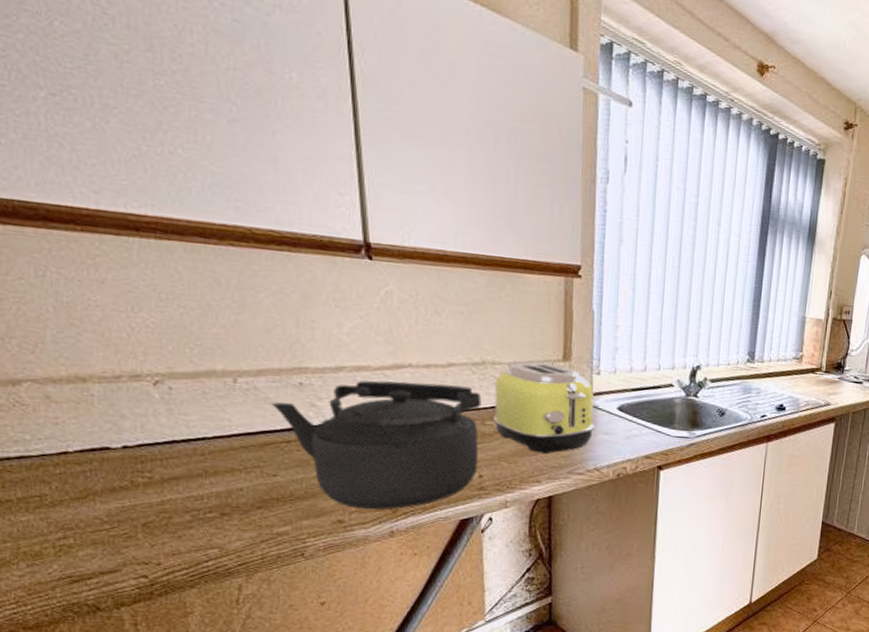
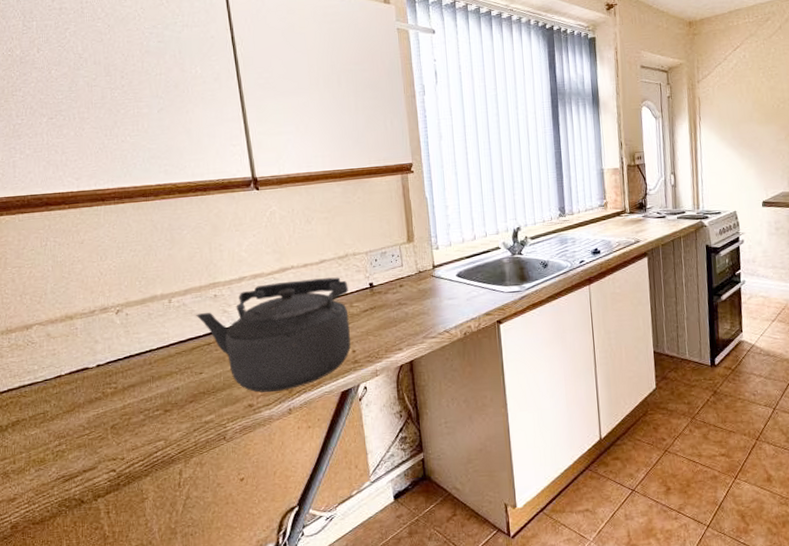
toaster: present [494,362,595,455] -> none [357,247,440,325]

